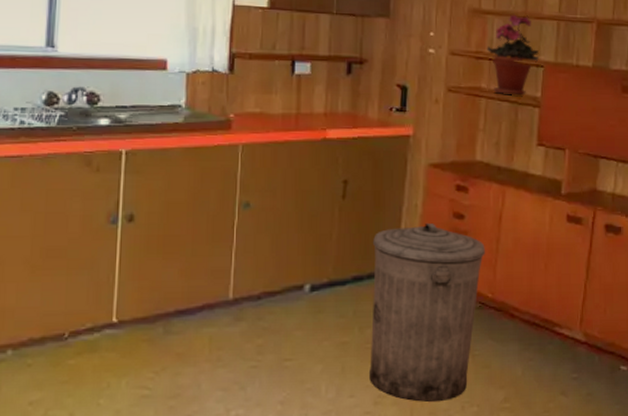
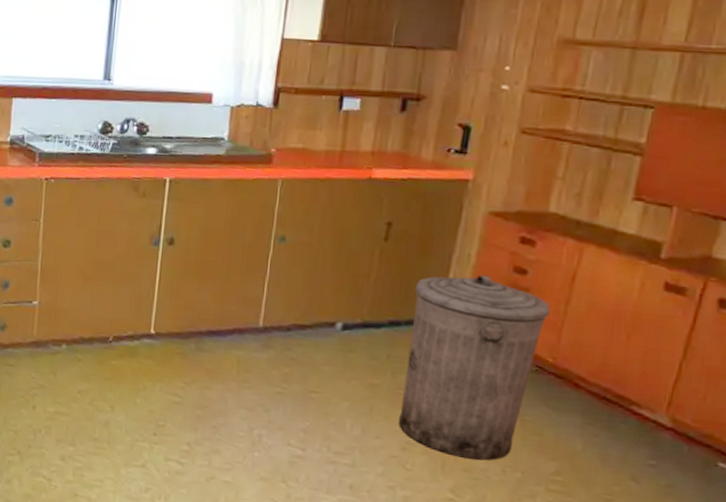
potted plant: present [487,13,539,97] -> none [577,44,649,142]

